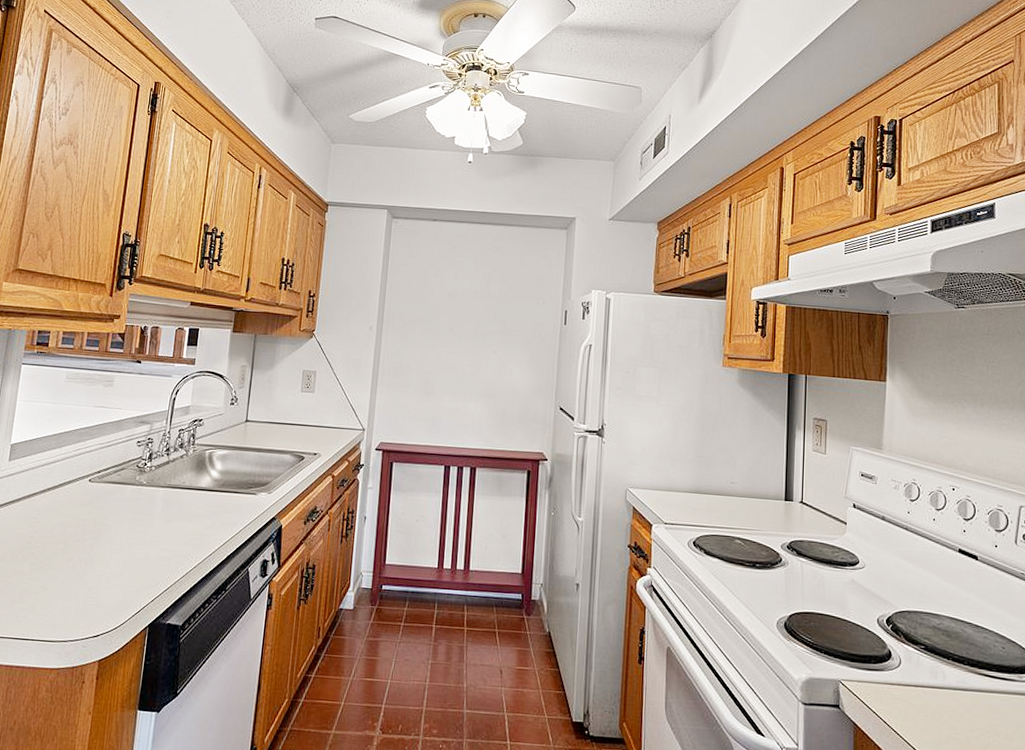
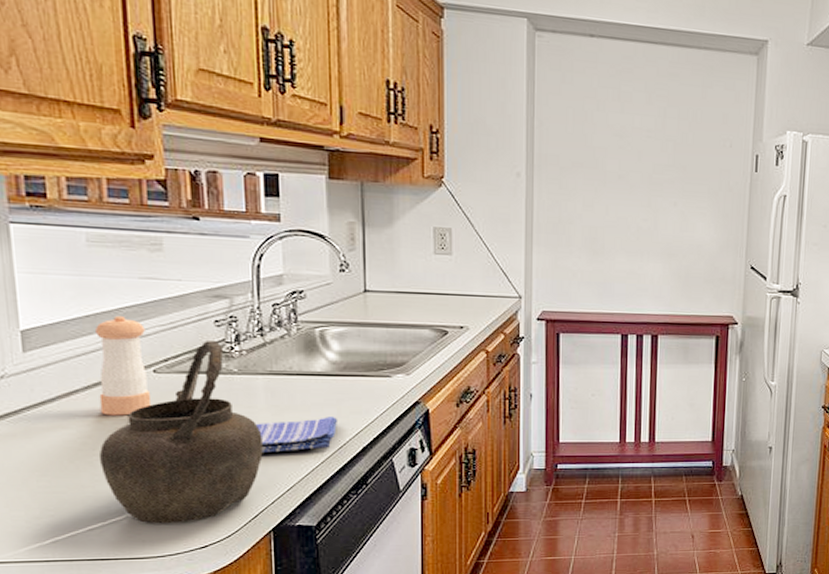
kettle: none [39,456,155,613] -> present [100,339,263,524]
pepper shaker: none [47,435,90,516] -> present [95,315,152,416]
dish towel: none [151,526,212,556] -> present [255,417,339,454]

